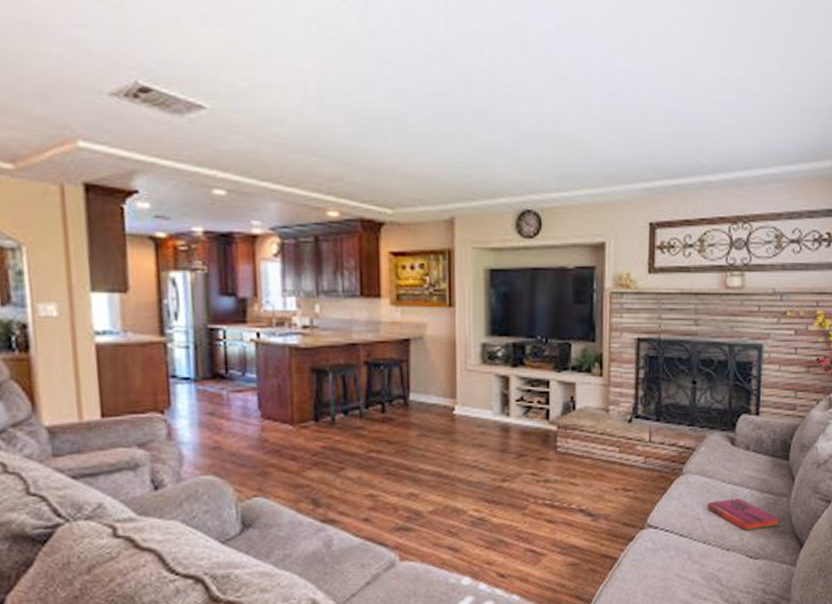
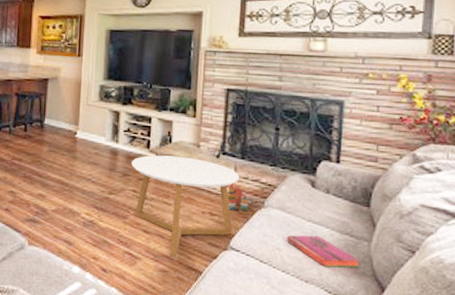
coffee table: none [527,425,656,547] -> present [131,155,240,258]
stacking toy: none [642,451,672,485] -> present [227,183,255,215]

